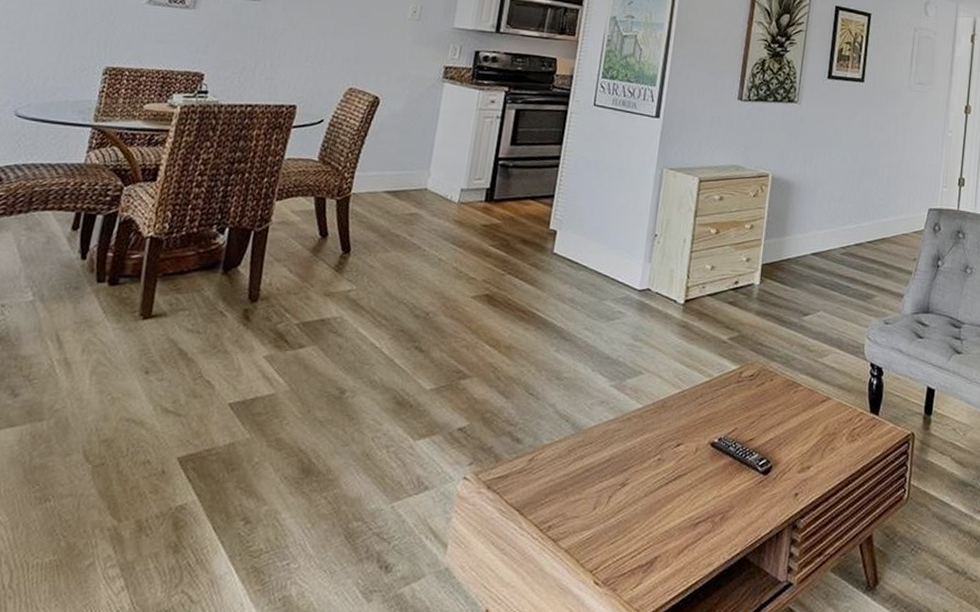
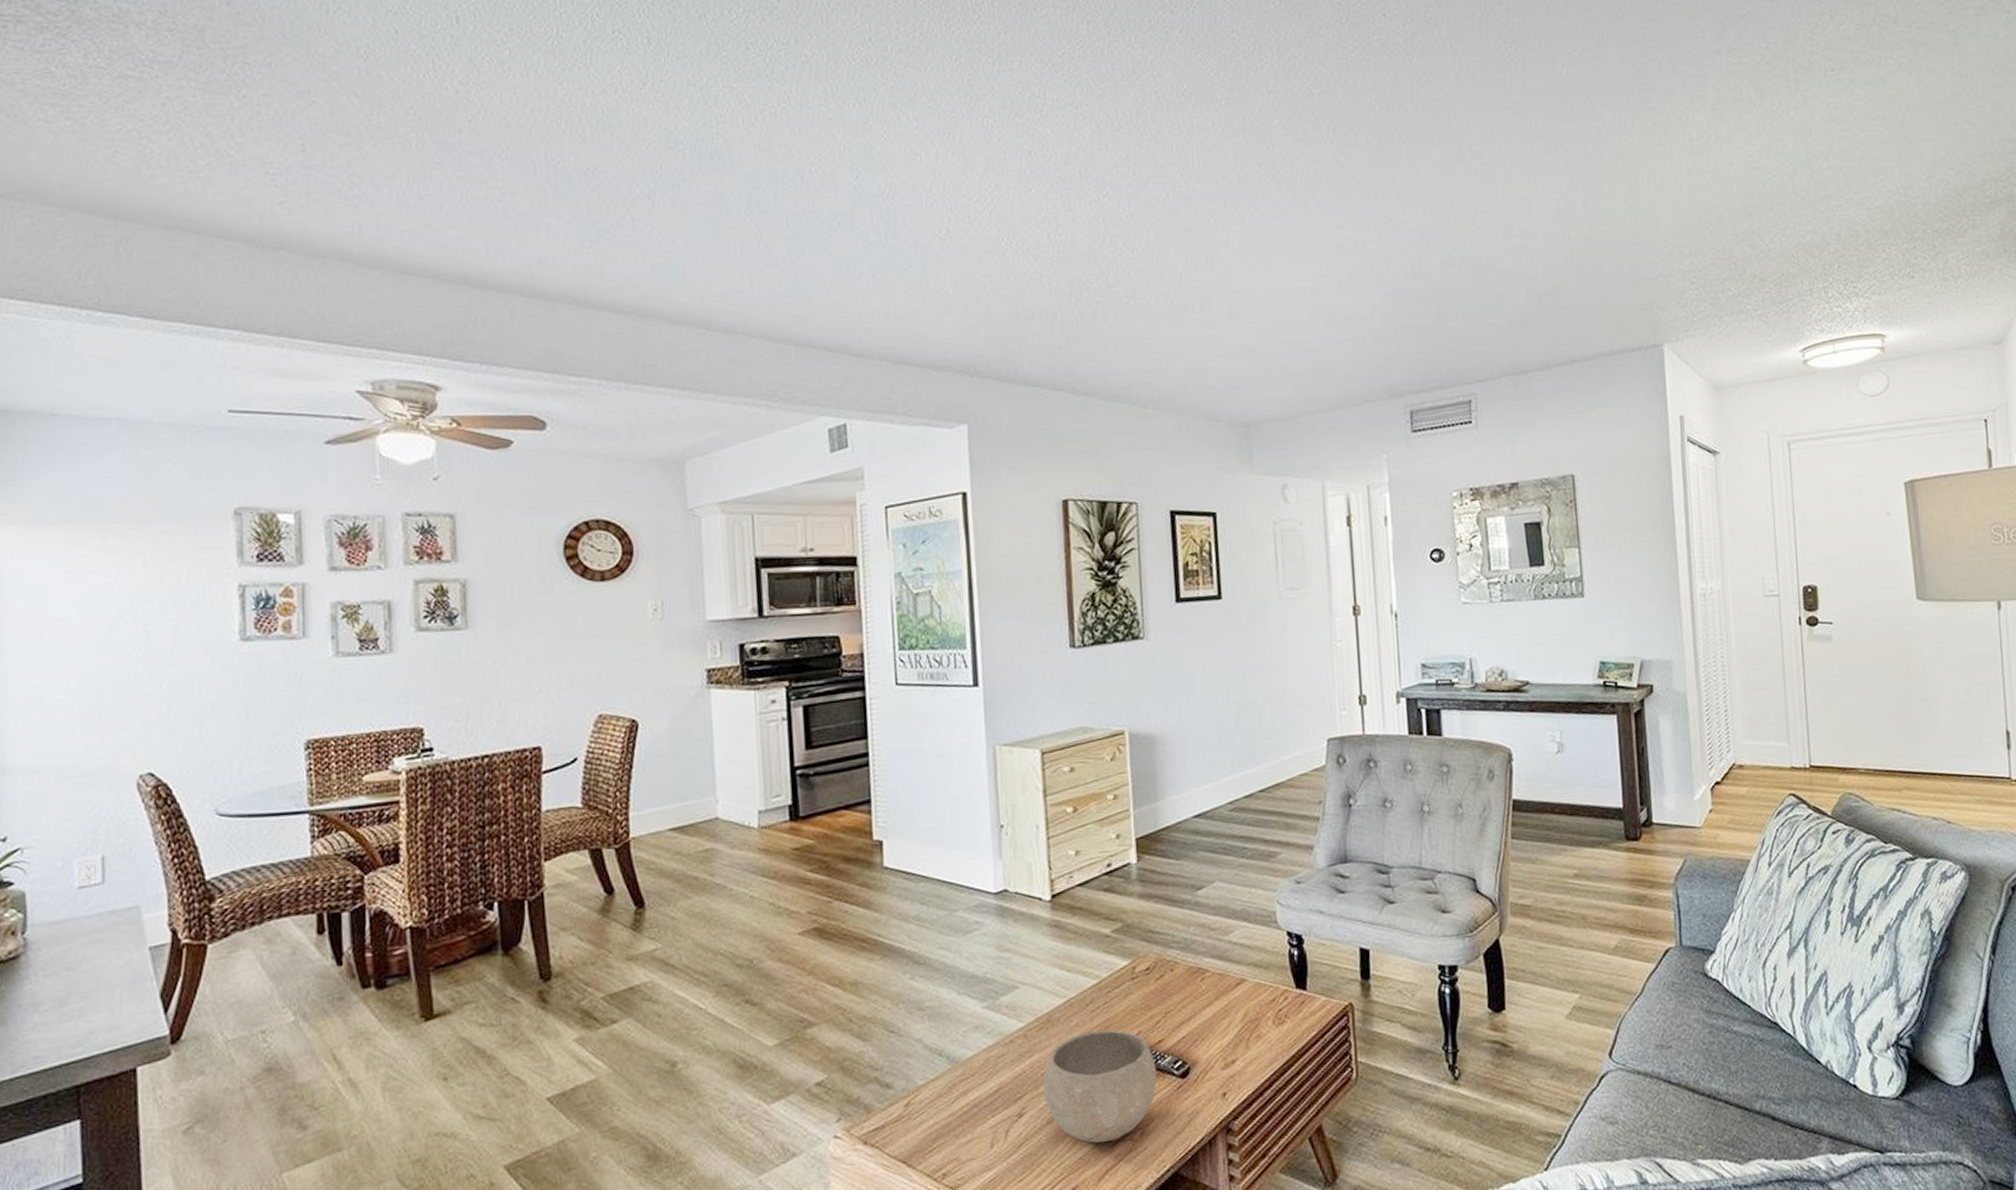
bowl: none [646,421,744,521] -> present [1043,1030,1157,1143]

